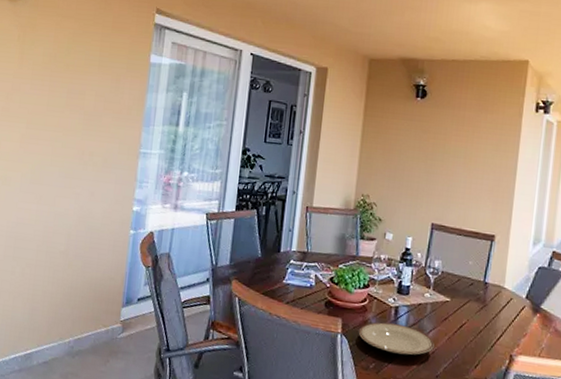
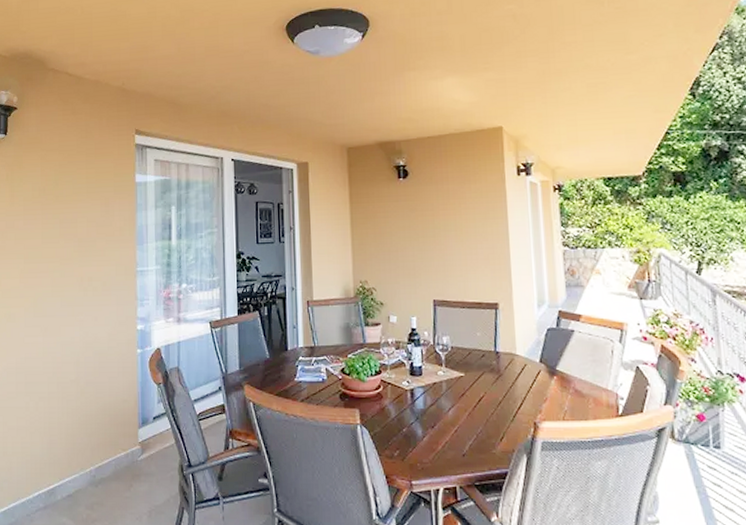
plate: present [358,322,434,355] -> none [377,407,456,438]

